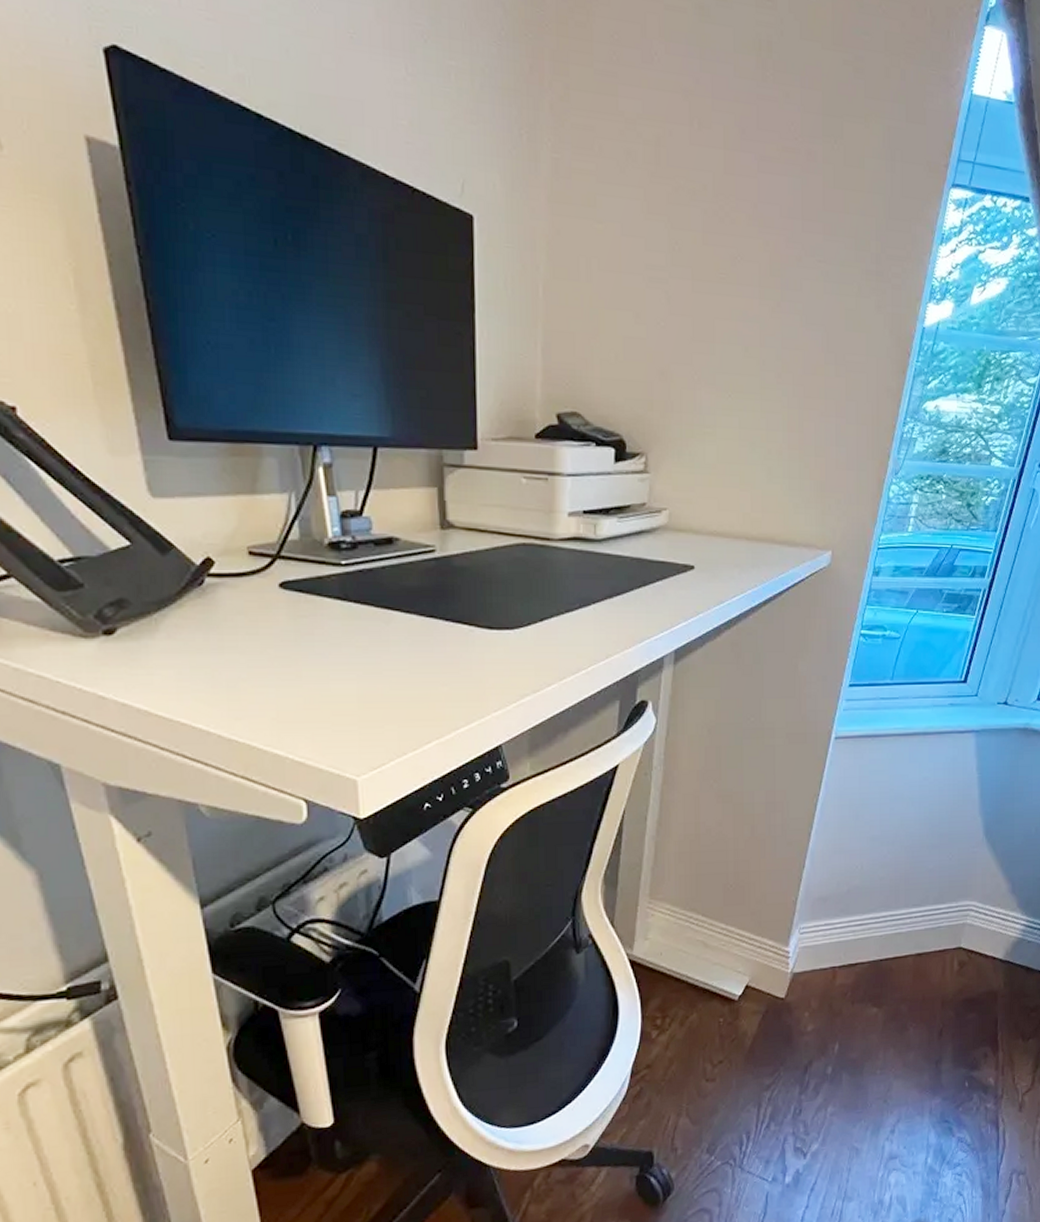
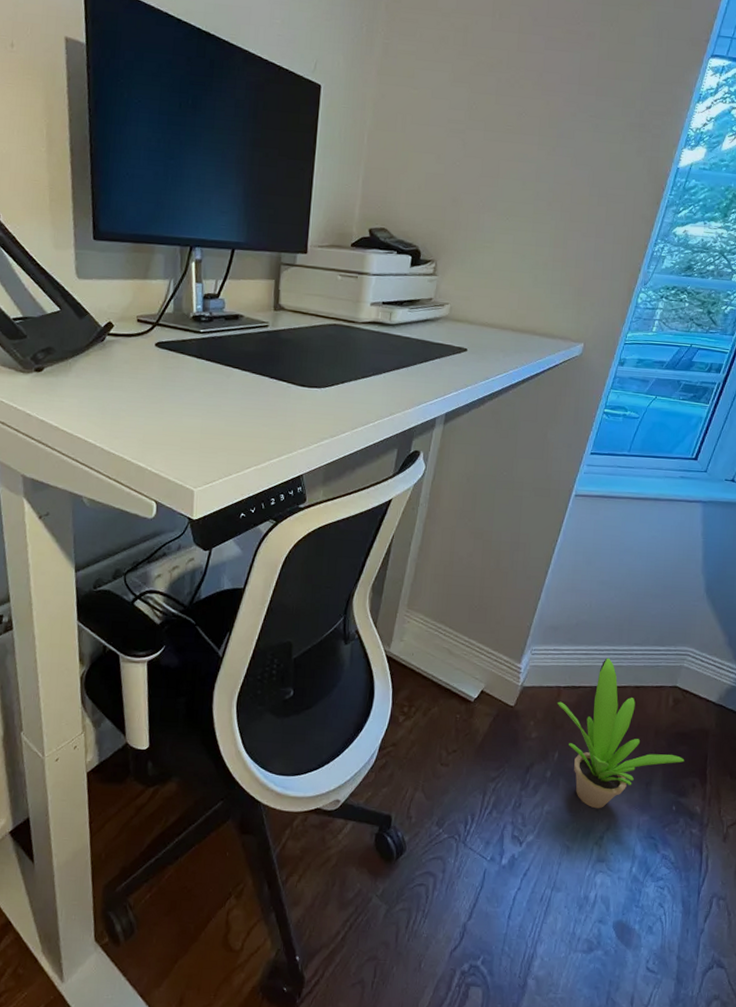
potted plant: none [832,925,975,1101] -> present [557,658,685,809]

